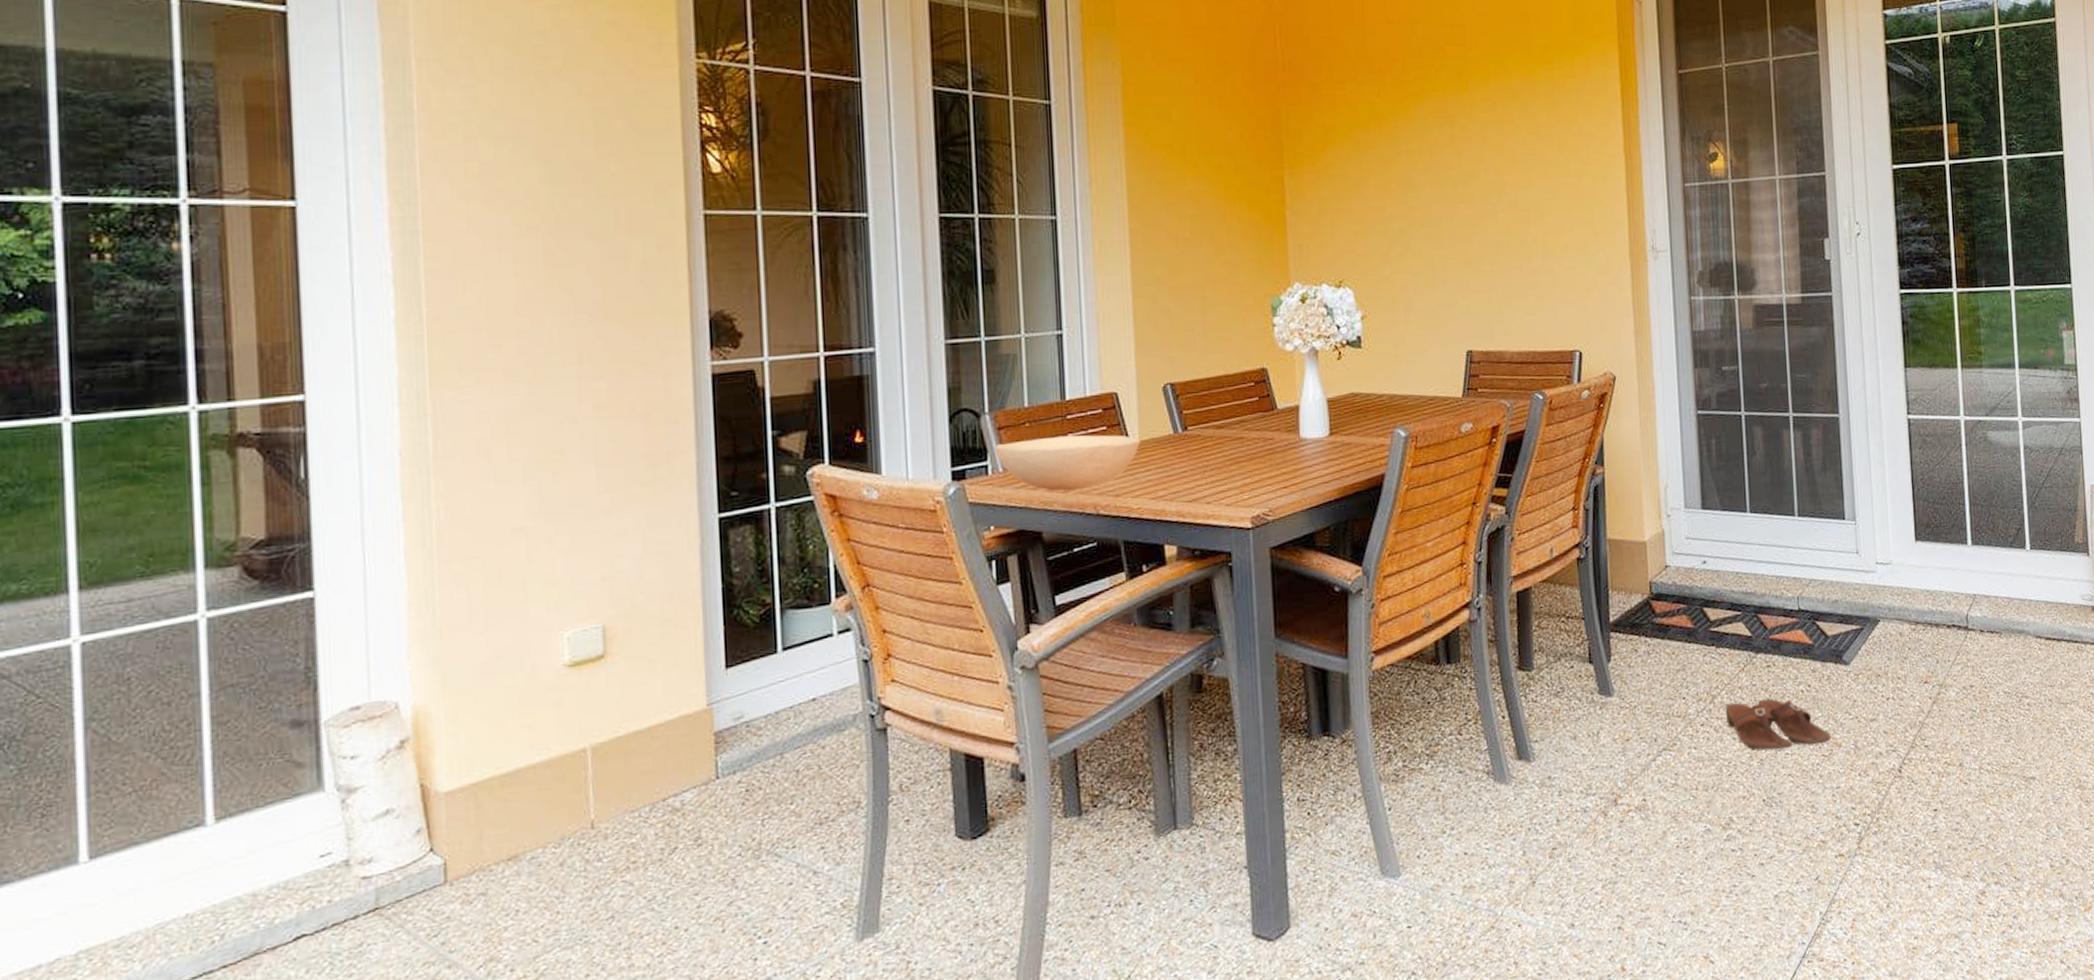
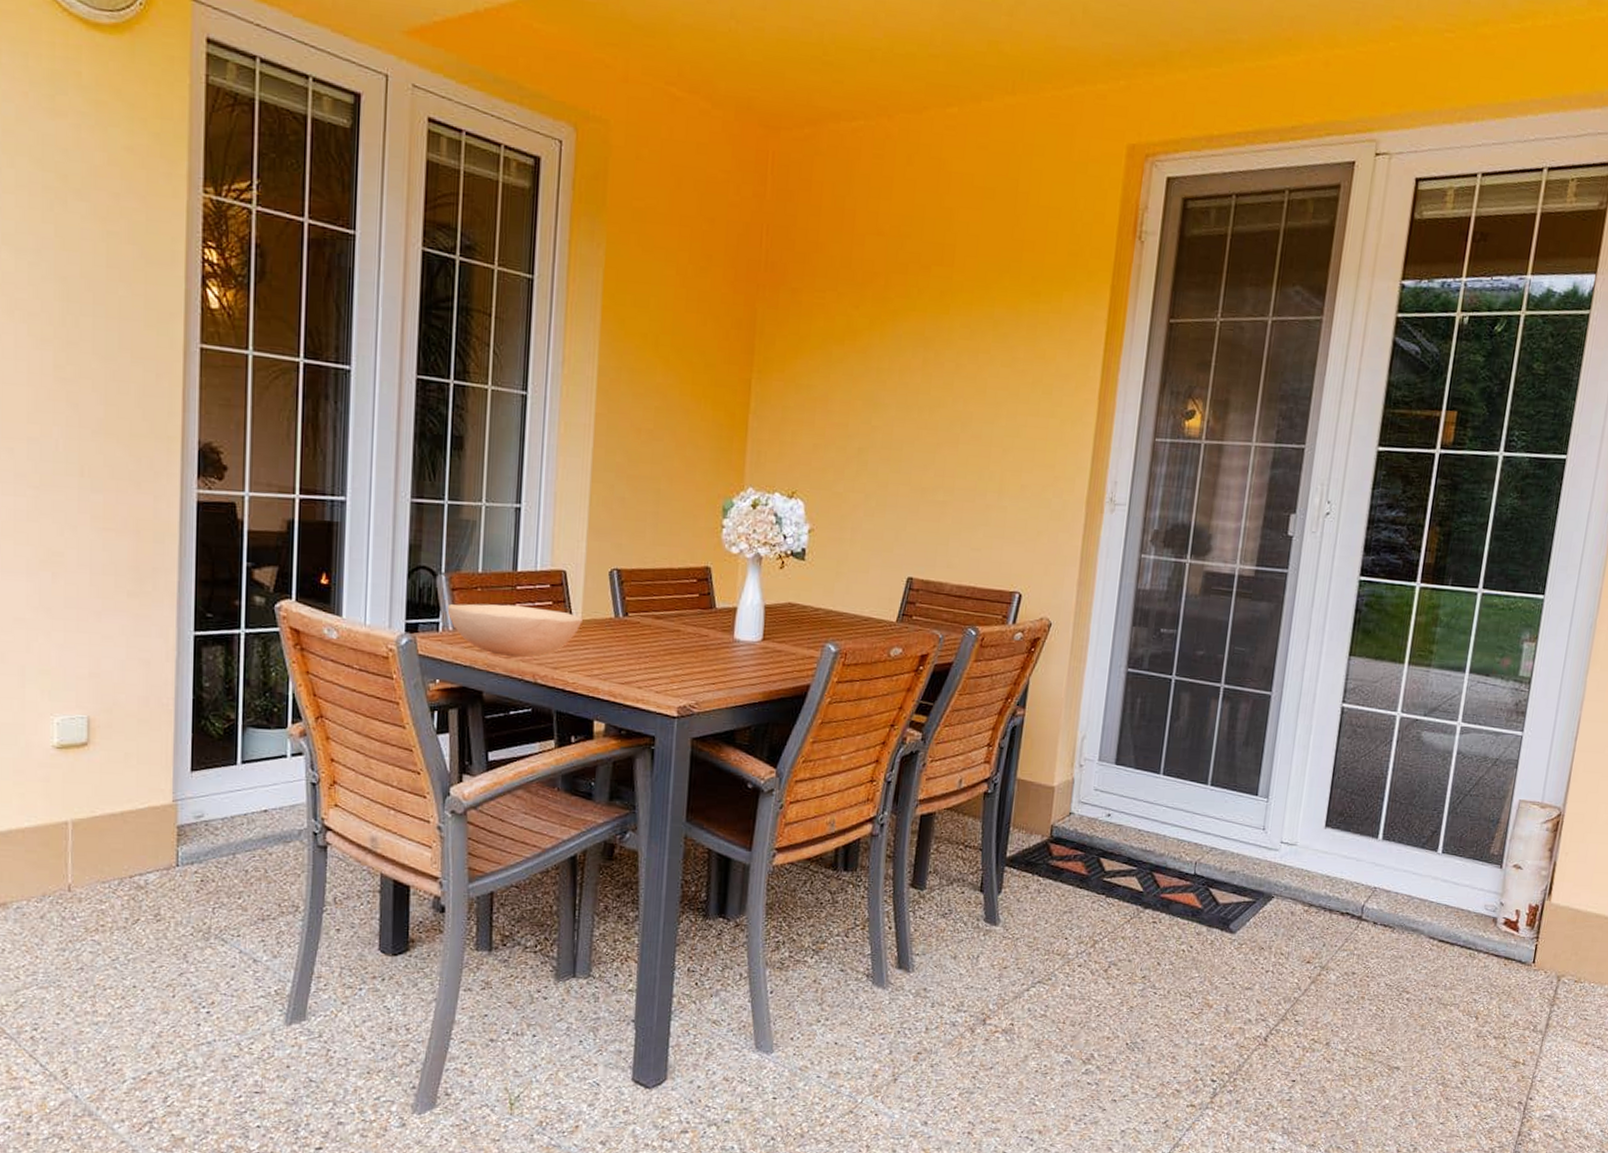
flip-flop: present [1725,698,1831,750] -> none [1104,950,1204,1002]

